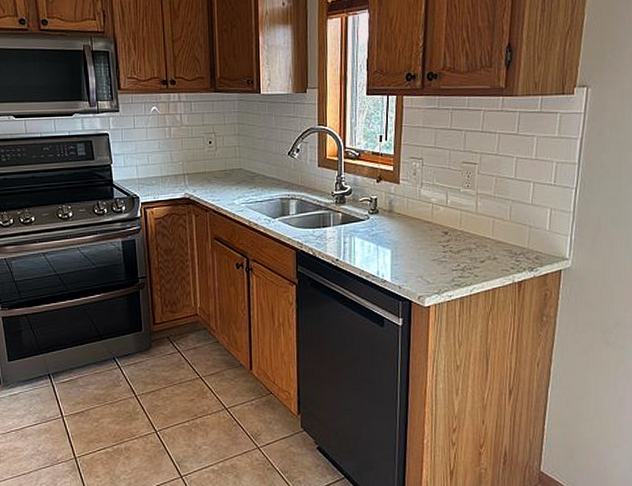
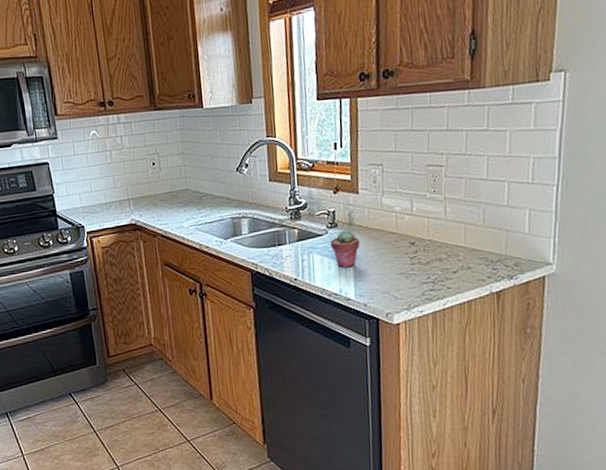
potted succulent: none [371,216,399,252] -> present [330,230,360,268]

